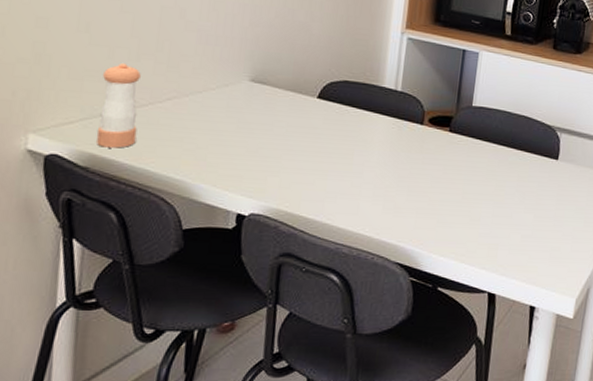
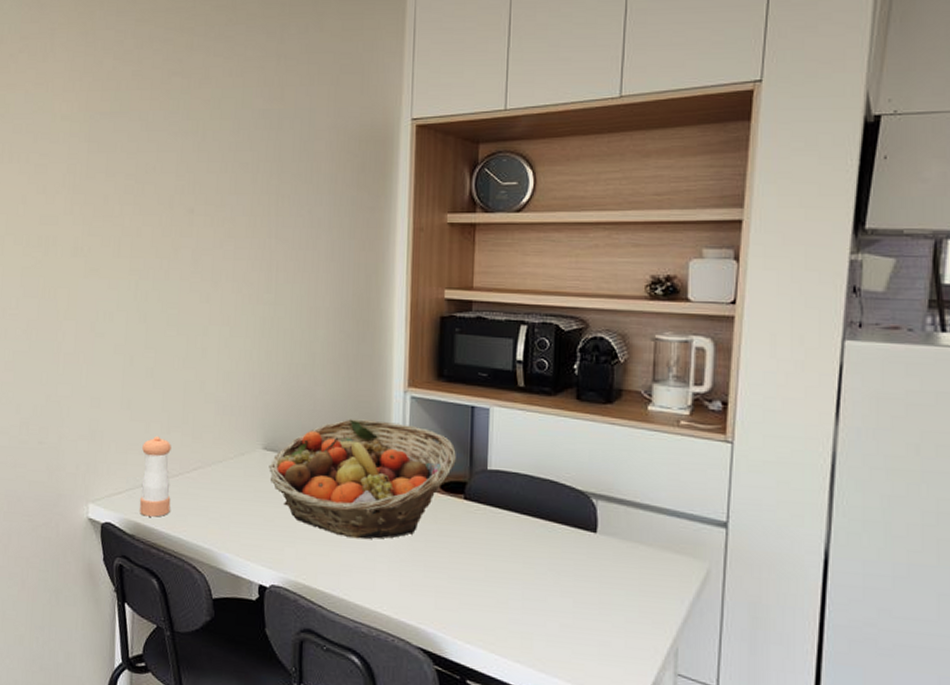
fruit basket: none [255,55,446,168] -> present [269,419,456,540]

